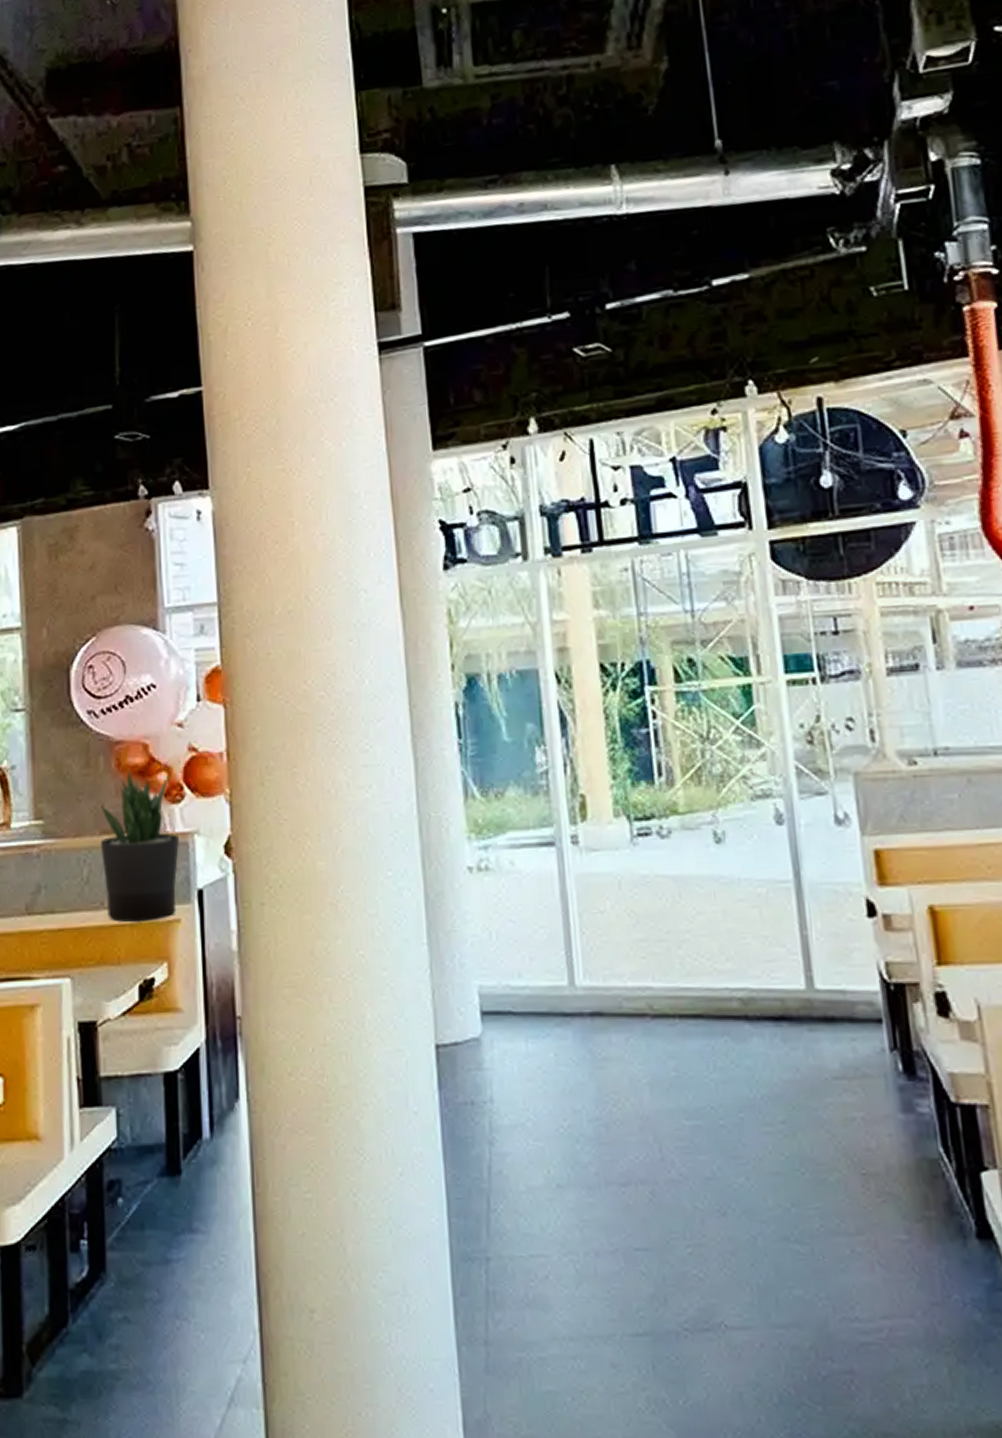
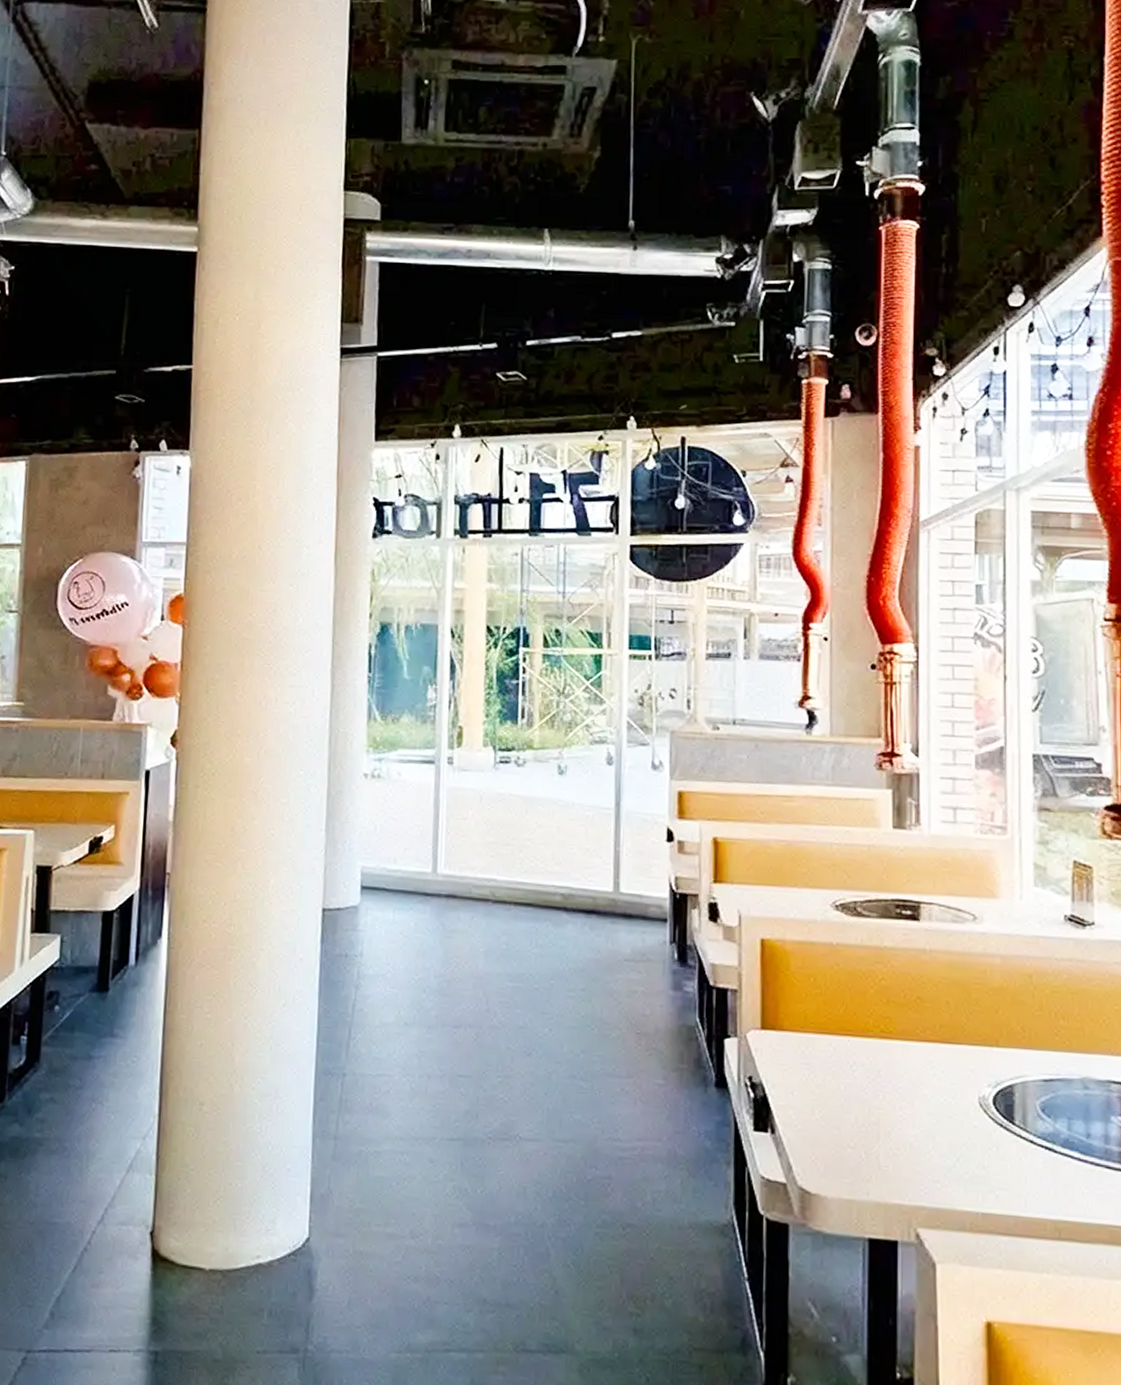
planter: present [100,770,179,923] -> none [69,669,134,792]

